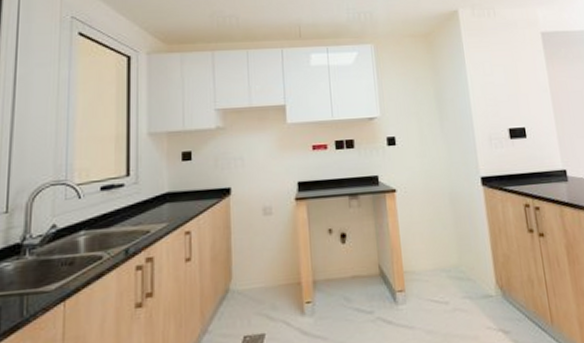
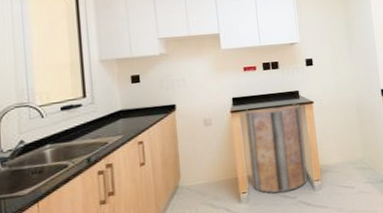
trash can: none [312,191,388,305] -> present [244,103,308,193]

